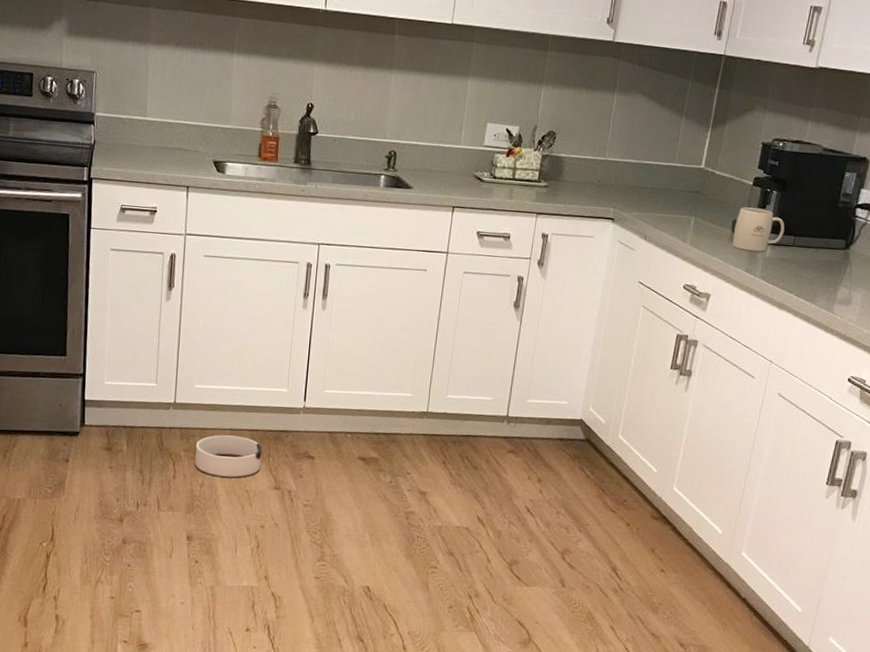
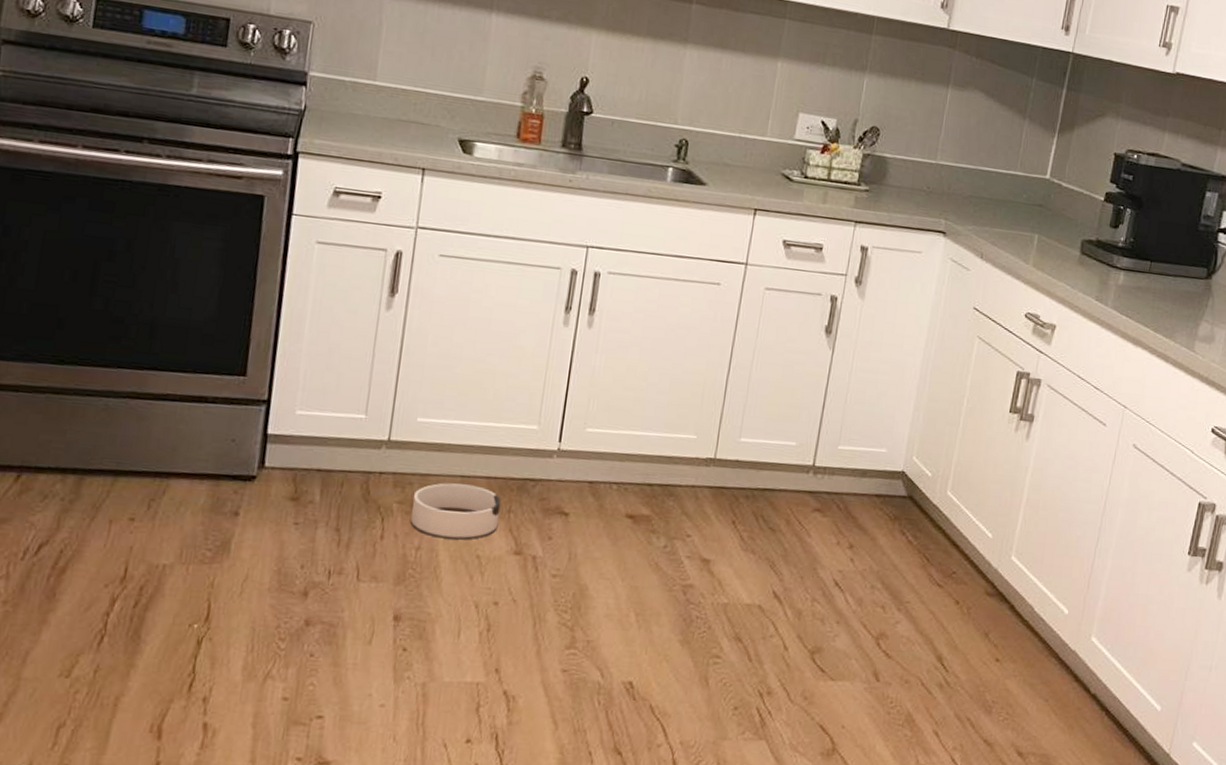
mug: present [732,207,785,253] -> none [1080,225,1140,279]

